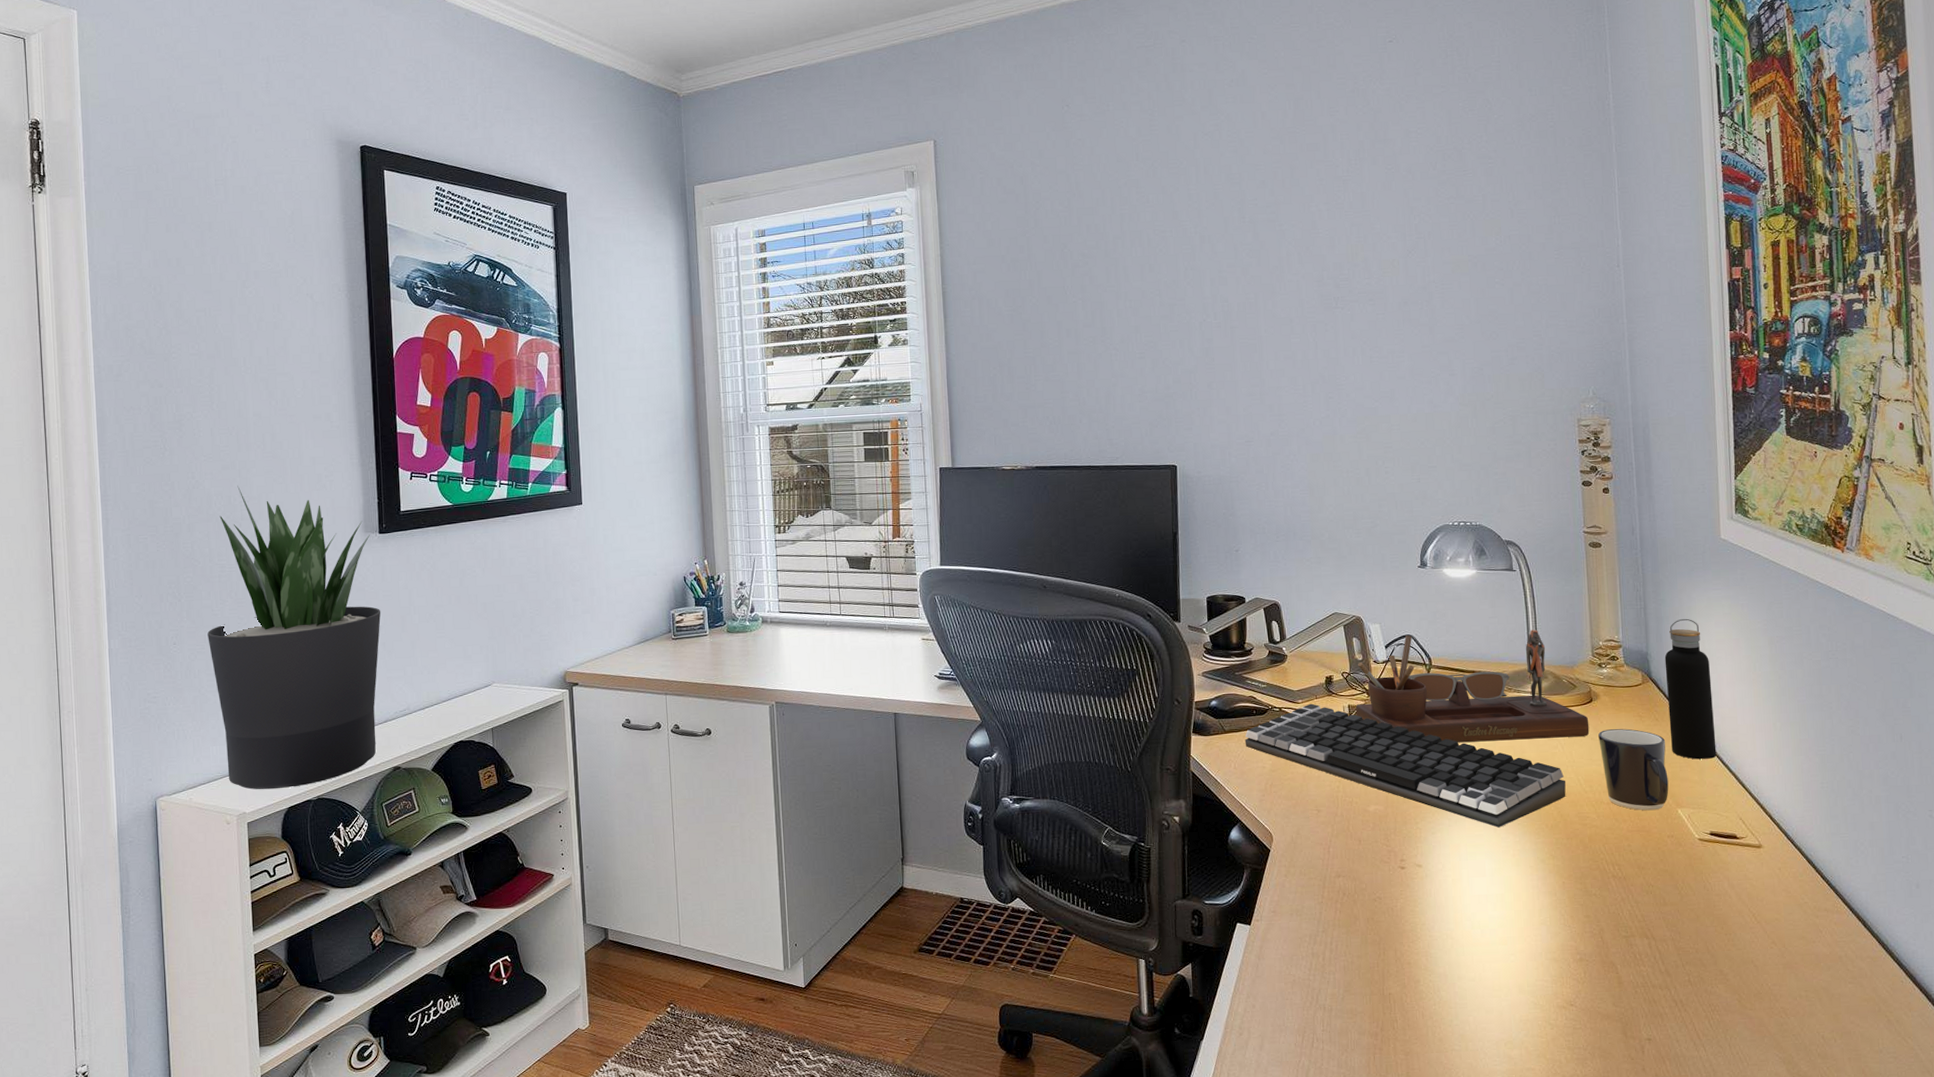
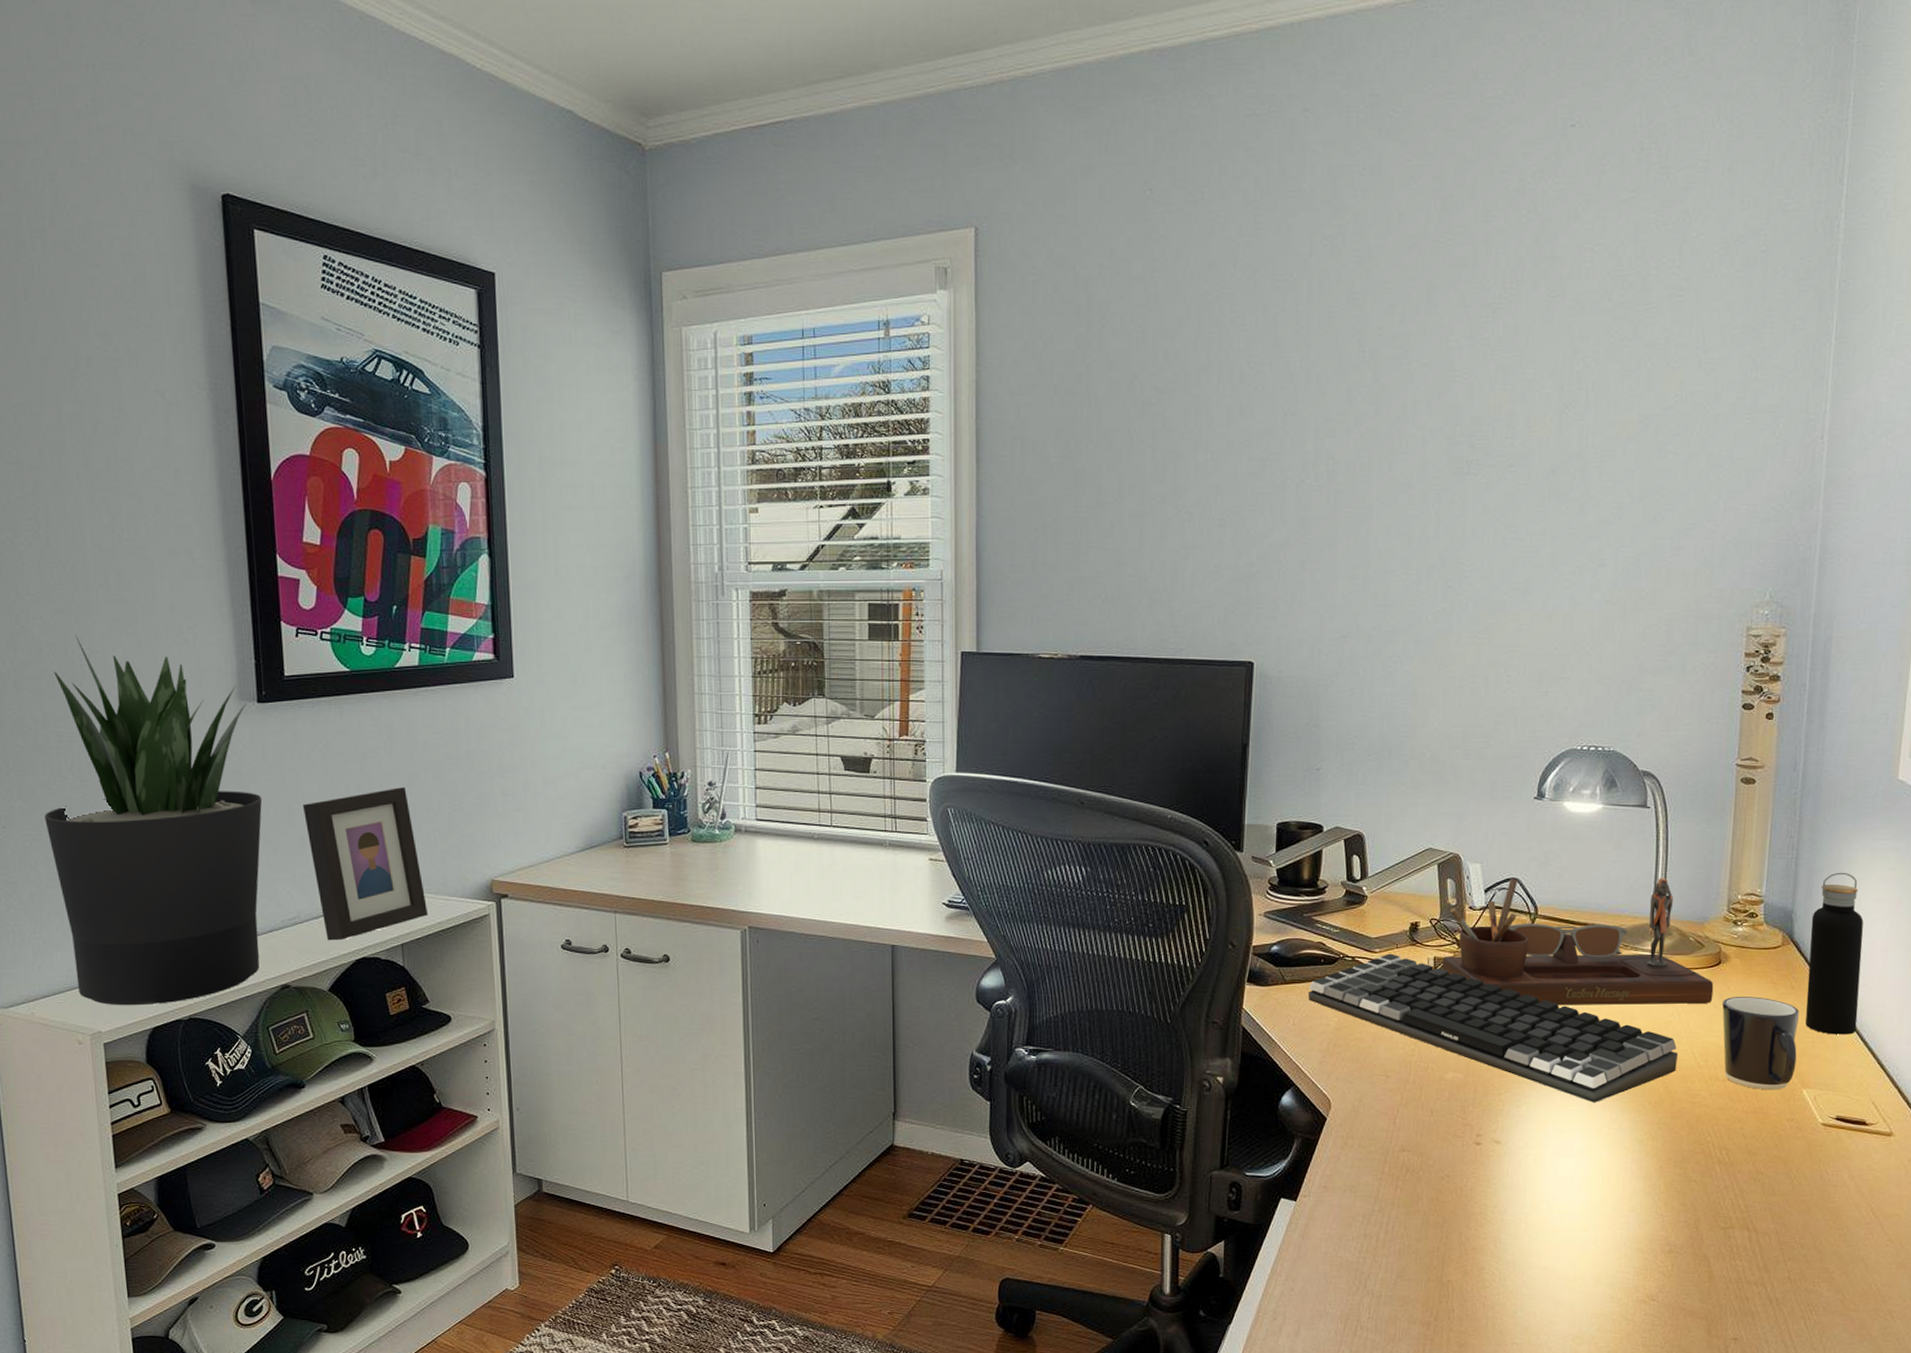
picture frame: none [414,597,514,728] -> present [303,787,429,941]

